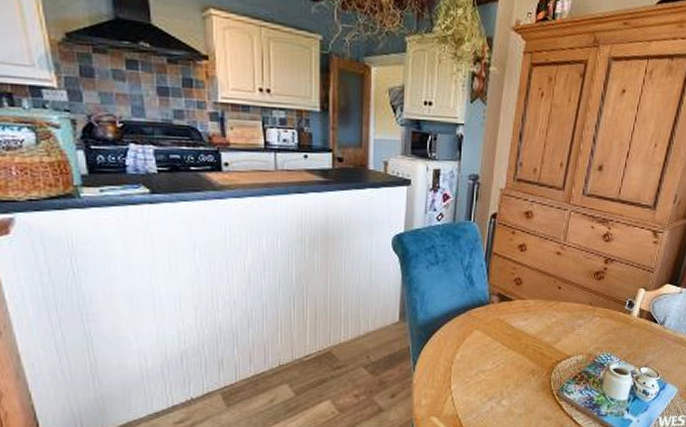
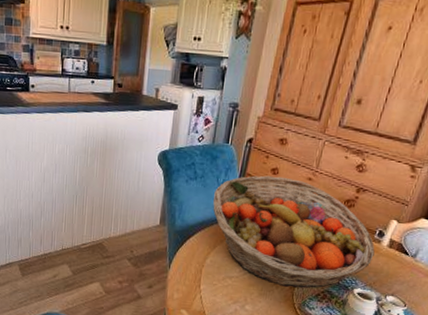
fruit basket: none [459,253,627,373] -> present [213,175,375,288]

